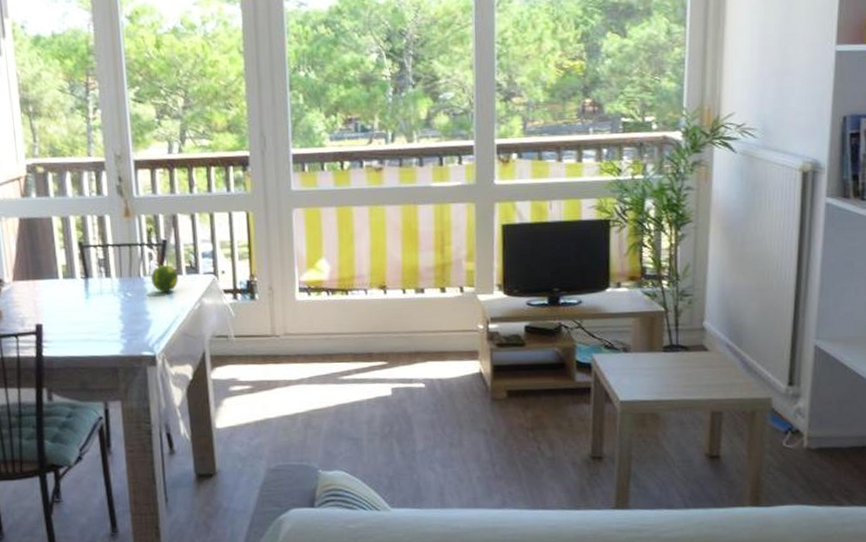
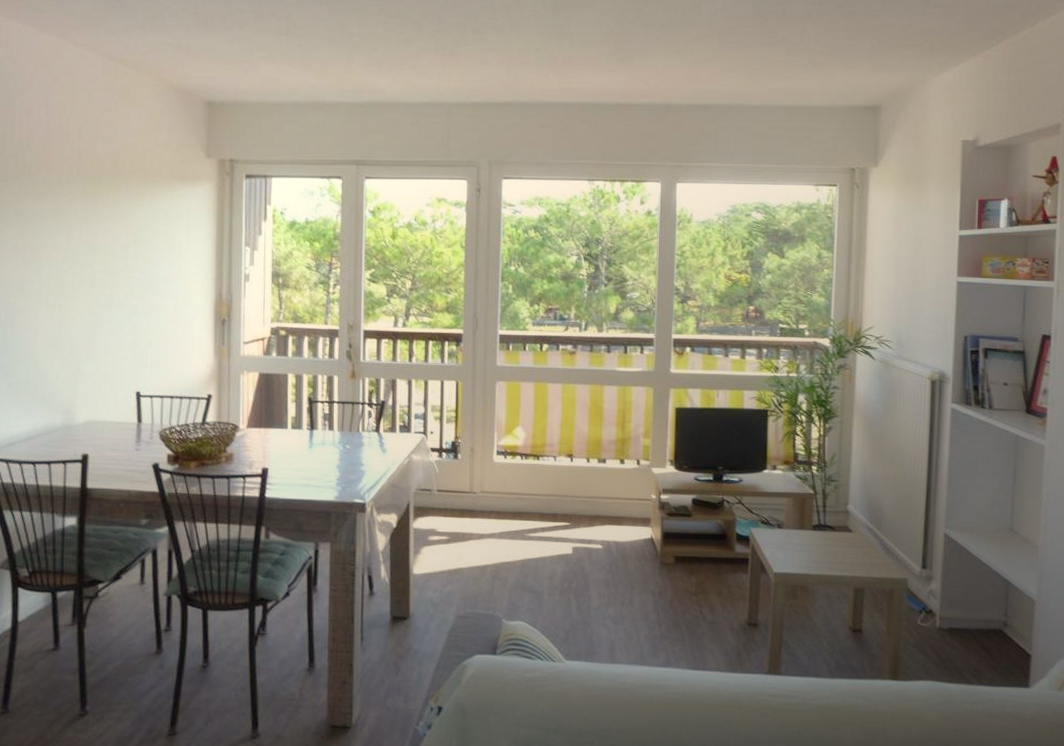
fruit: present [151,265,179,293] -> none [368,423,393,447]

